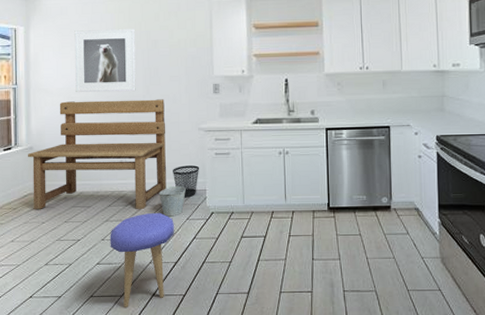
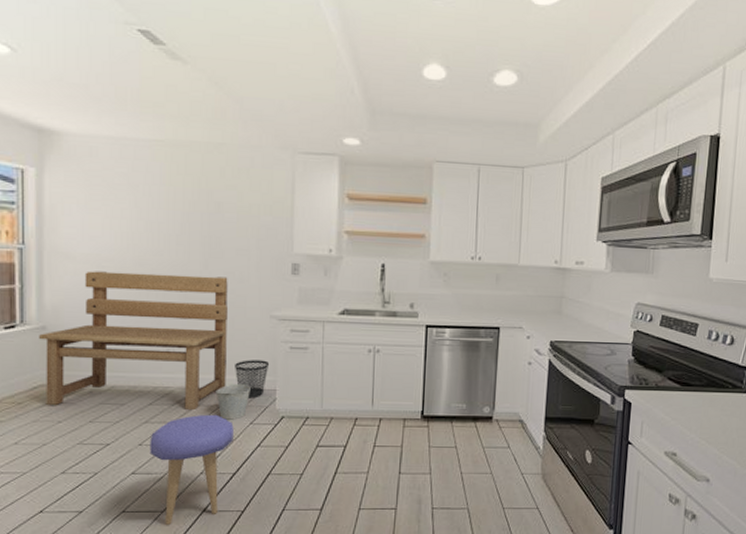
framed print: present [74,29,136,93] -> none [108,180,192,265]

